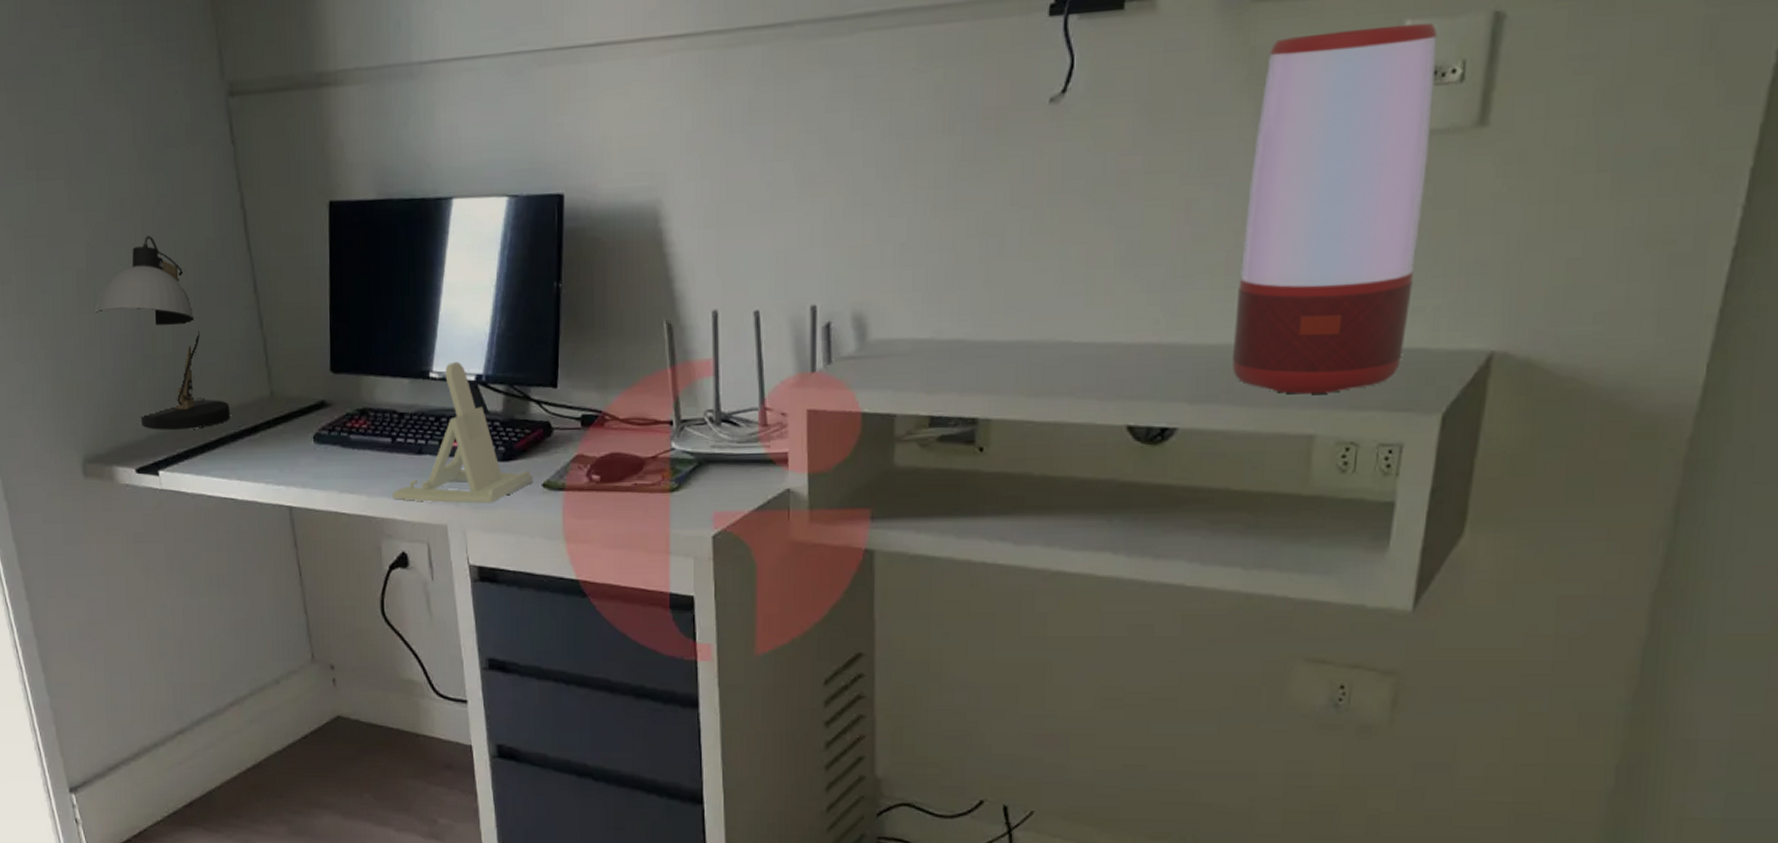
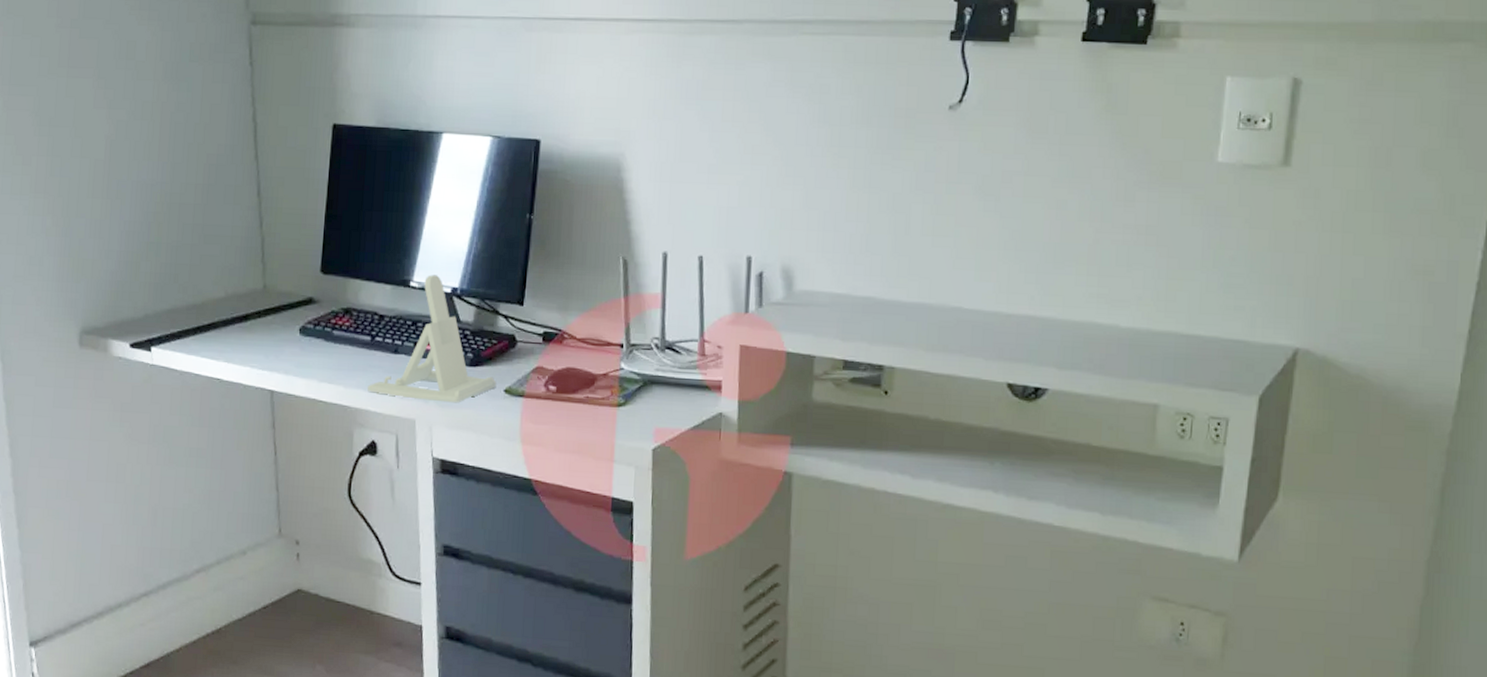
desk lamp: present [95,235,230,430] -> none [107,135,225,312]
speaker: present [1231,22,1437,394] -> none [1092,79,1251,371]

